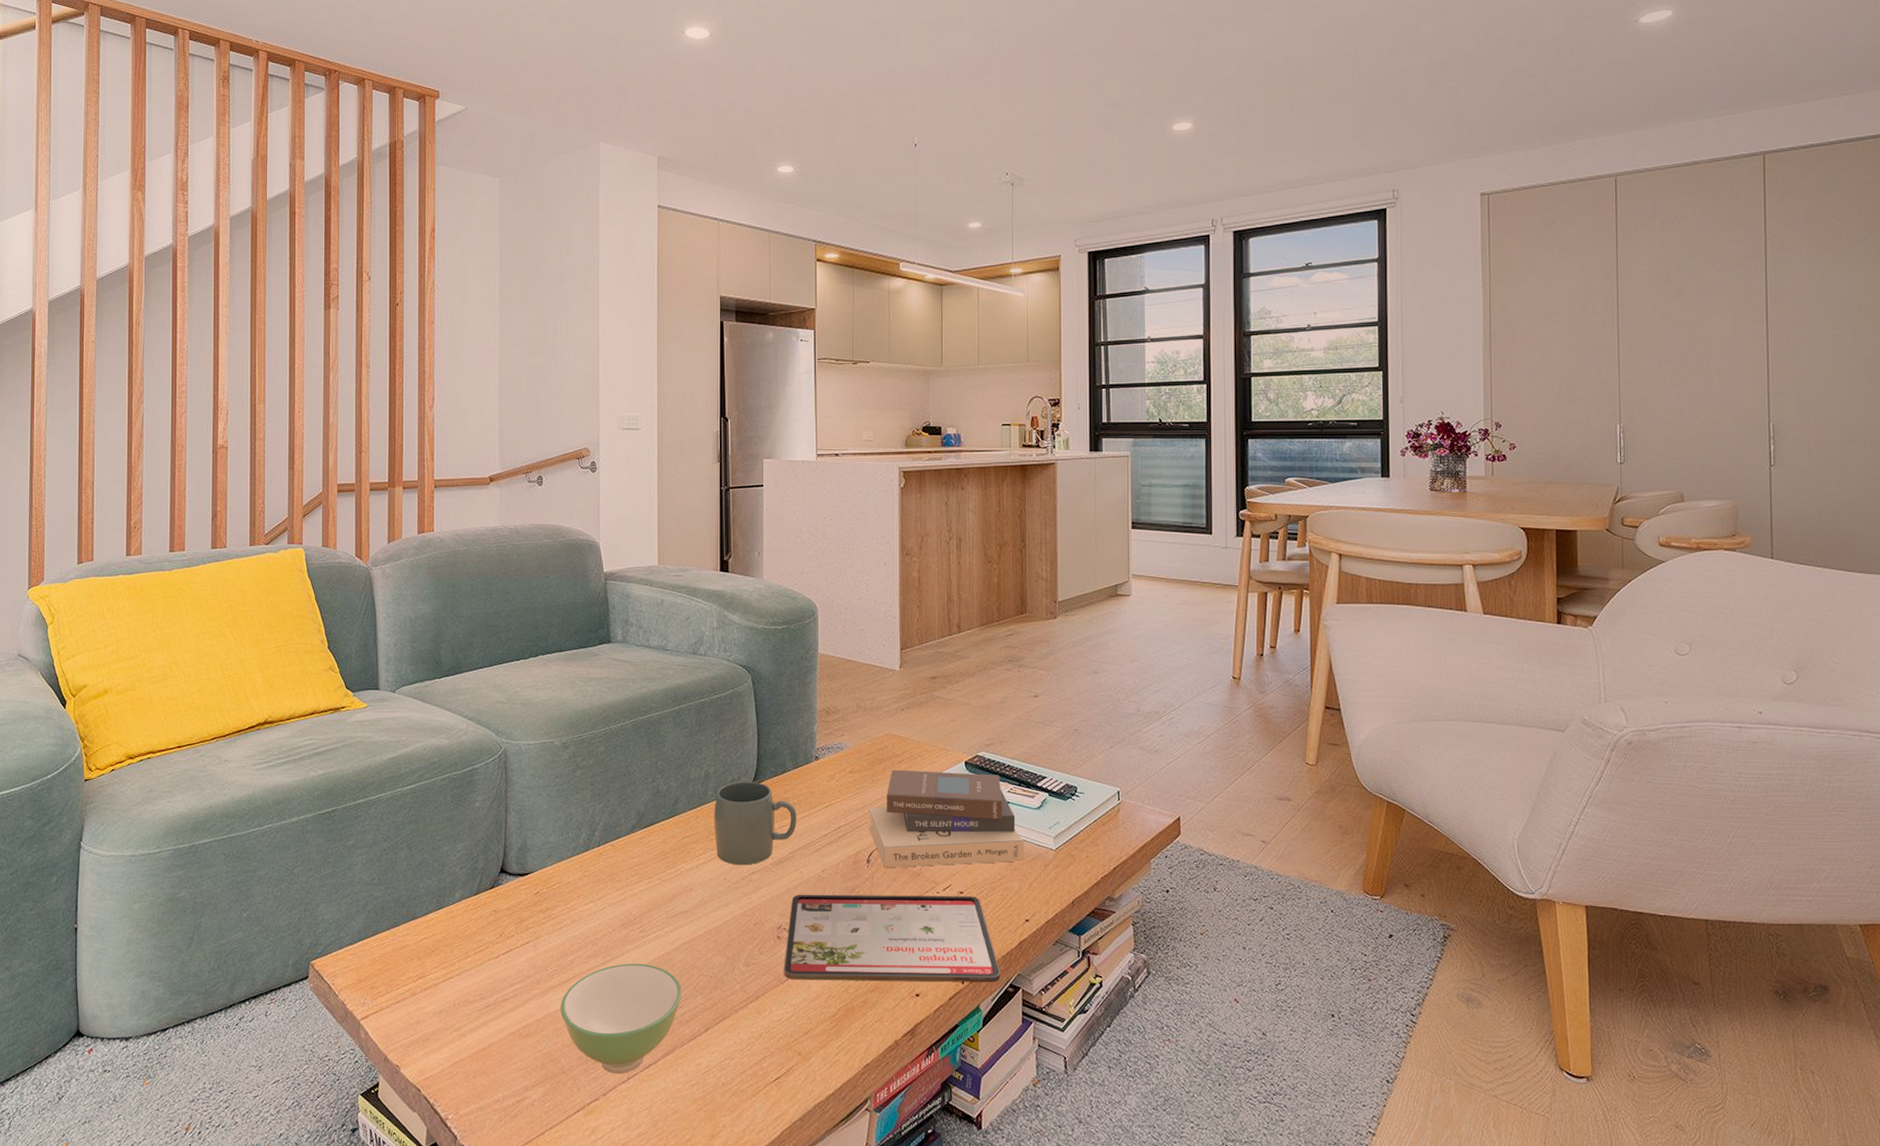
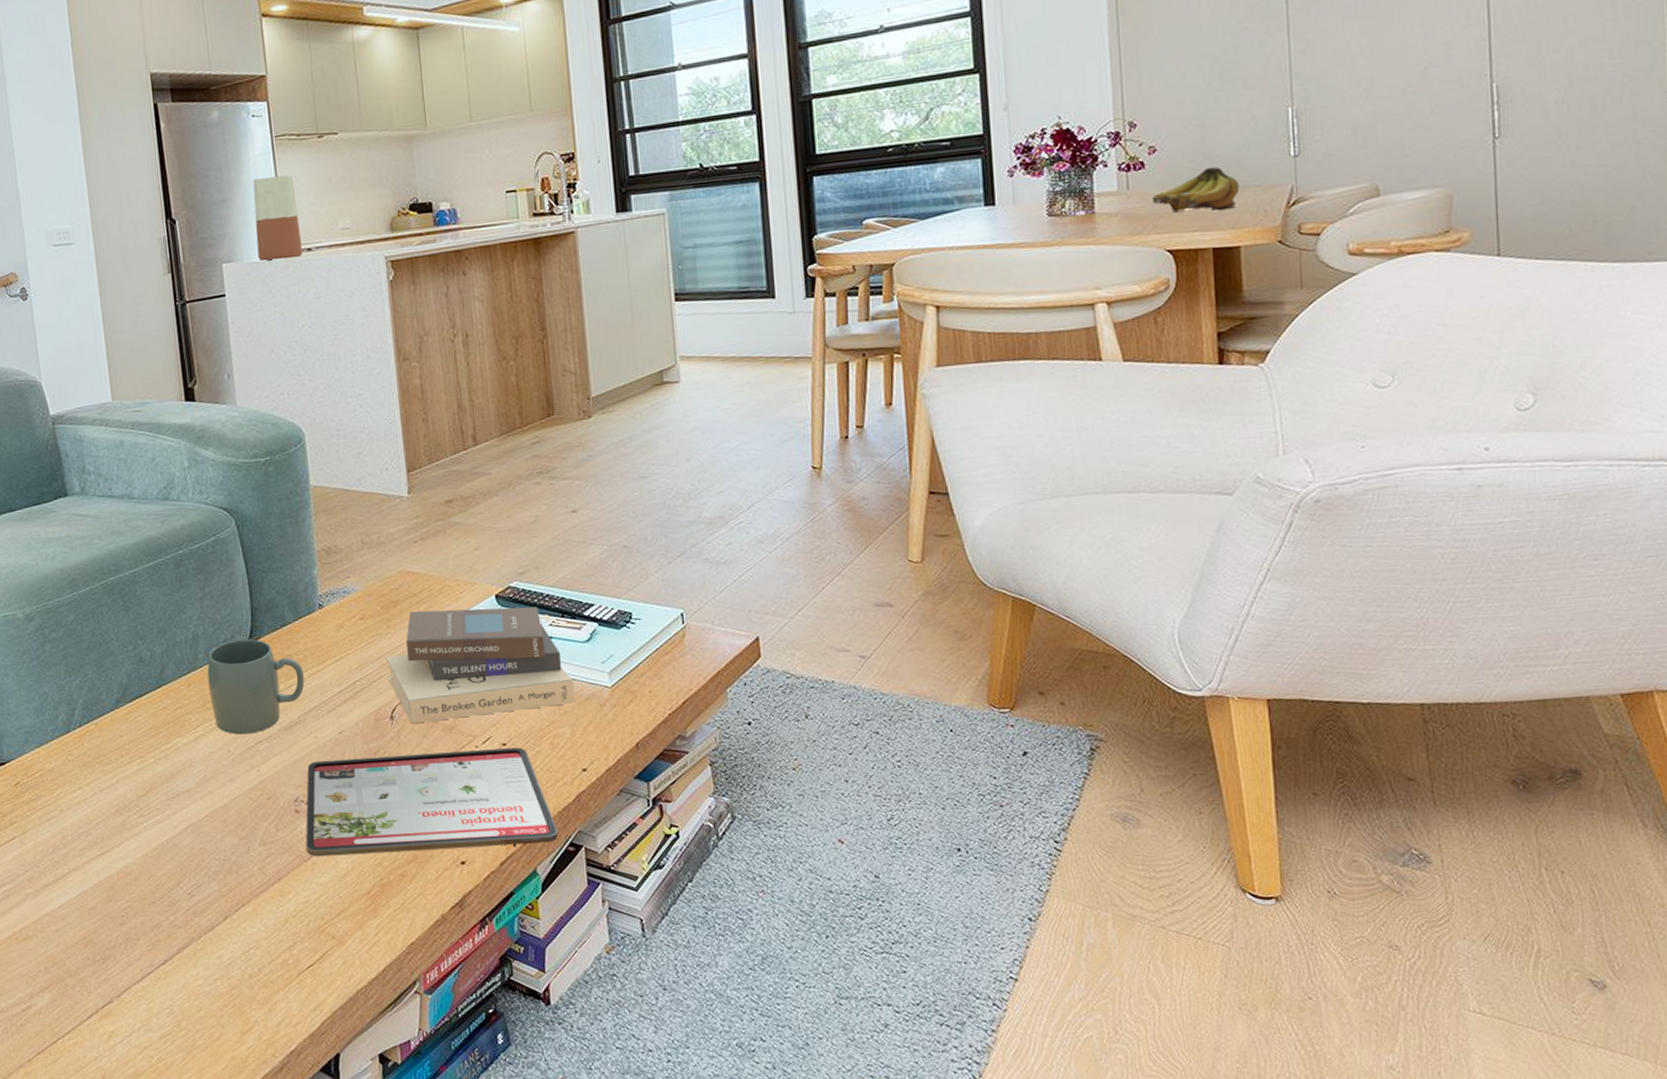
bowl: present [561,963,682,1074] -> none [58,851,193,974]
vase: none [794,392,832,461] -> present [253,175,303,261]
fruit: none [1511,465,1578,499] -> present [1153,166,1240,213]

